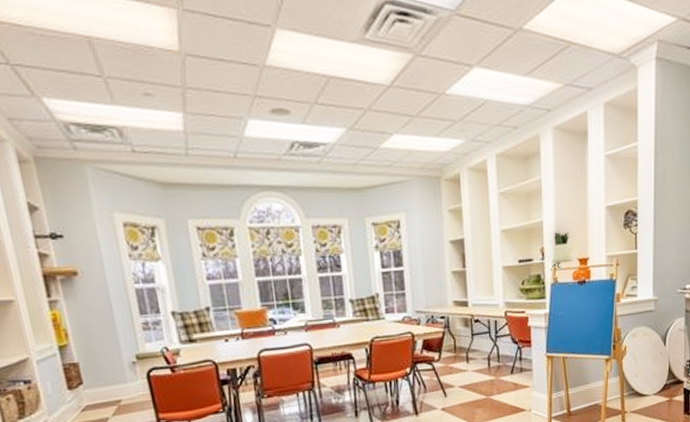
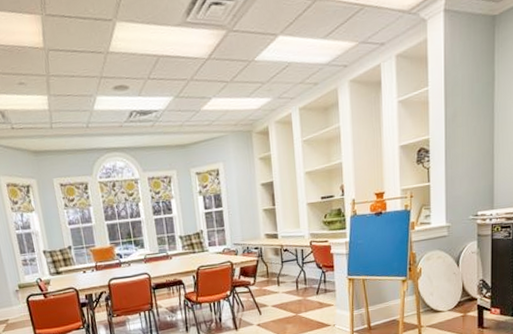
planter: present [552,231,573,264] -> none [351,170,370,199]

